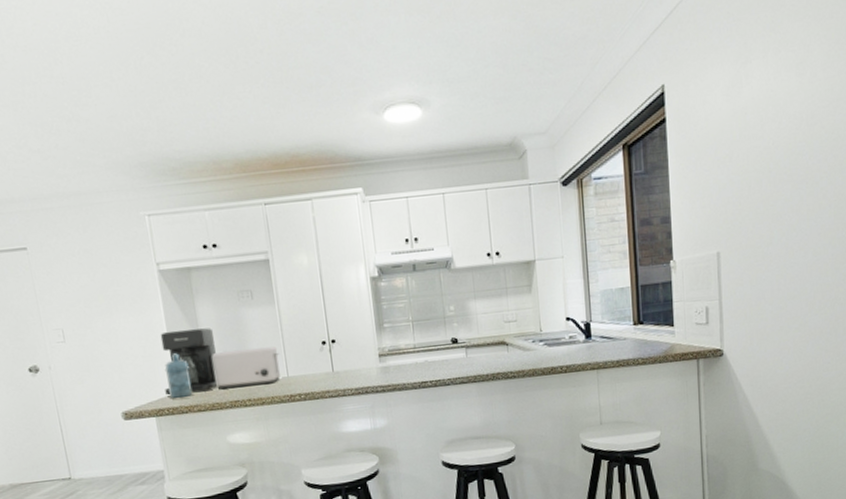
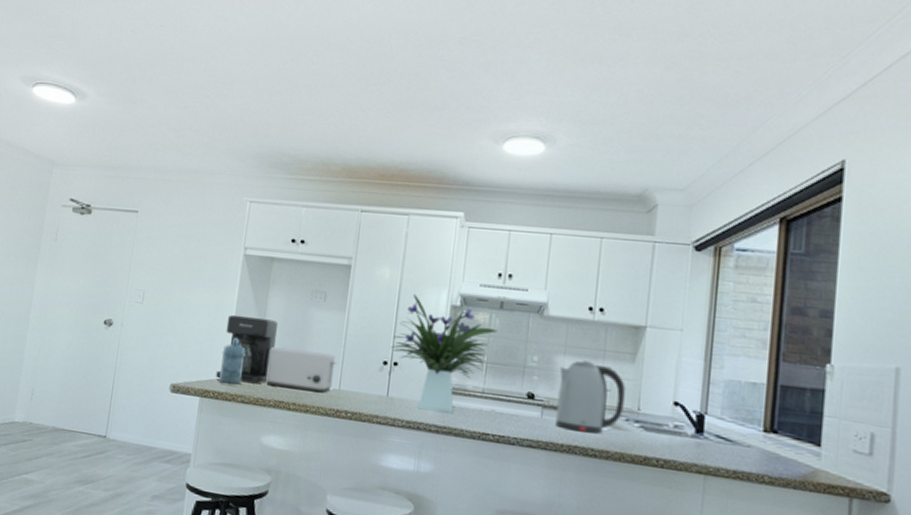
flower arrangement: none [325,274,416,376] -> present [391,294,498,414]
kettle: none [474,300,530,362] -> present [555,360,626,434]

